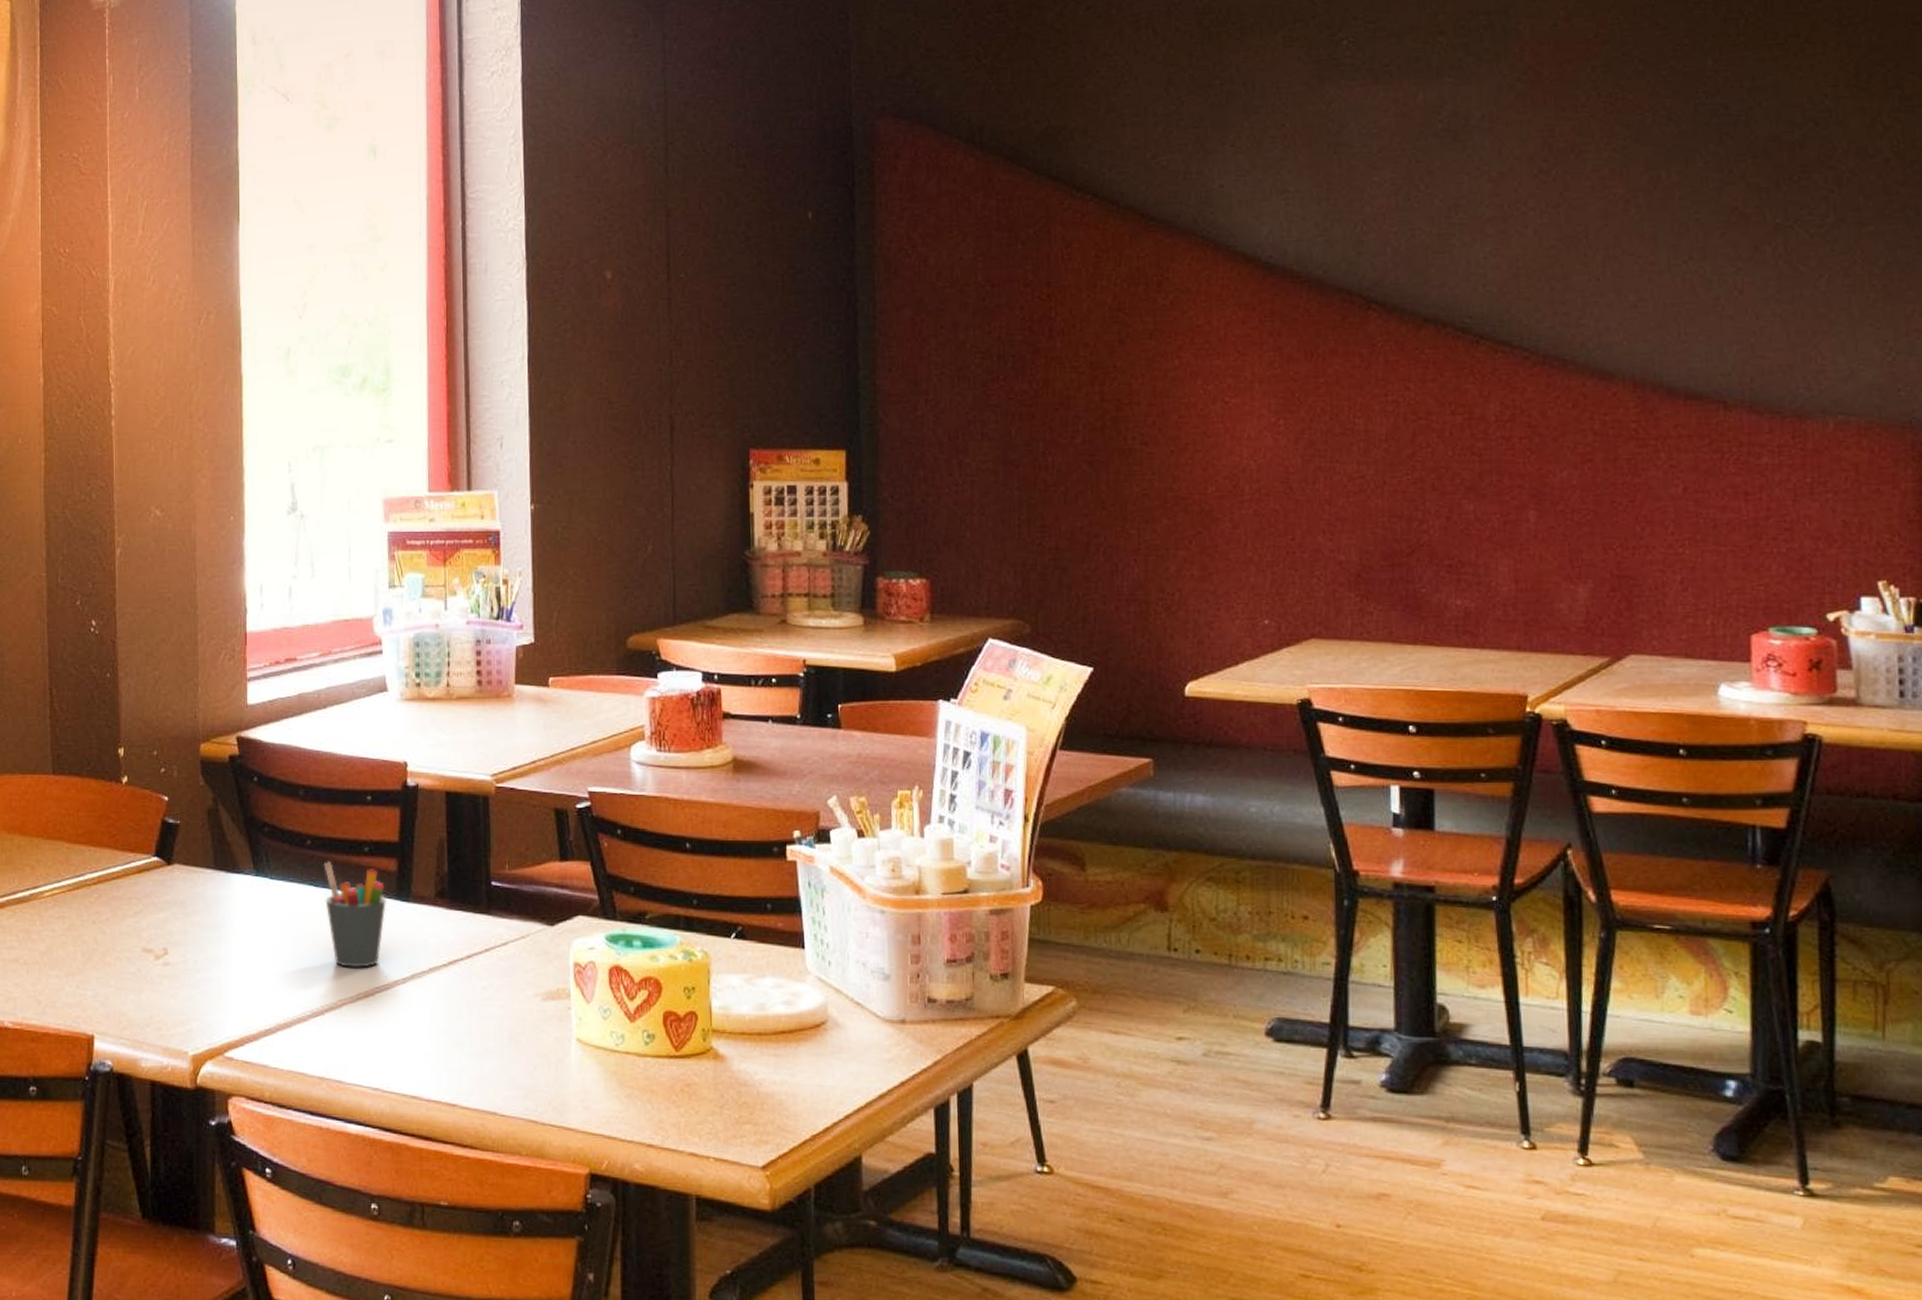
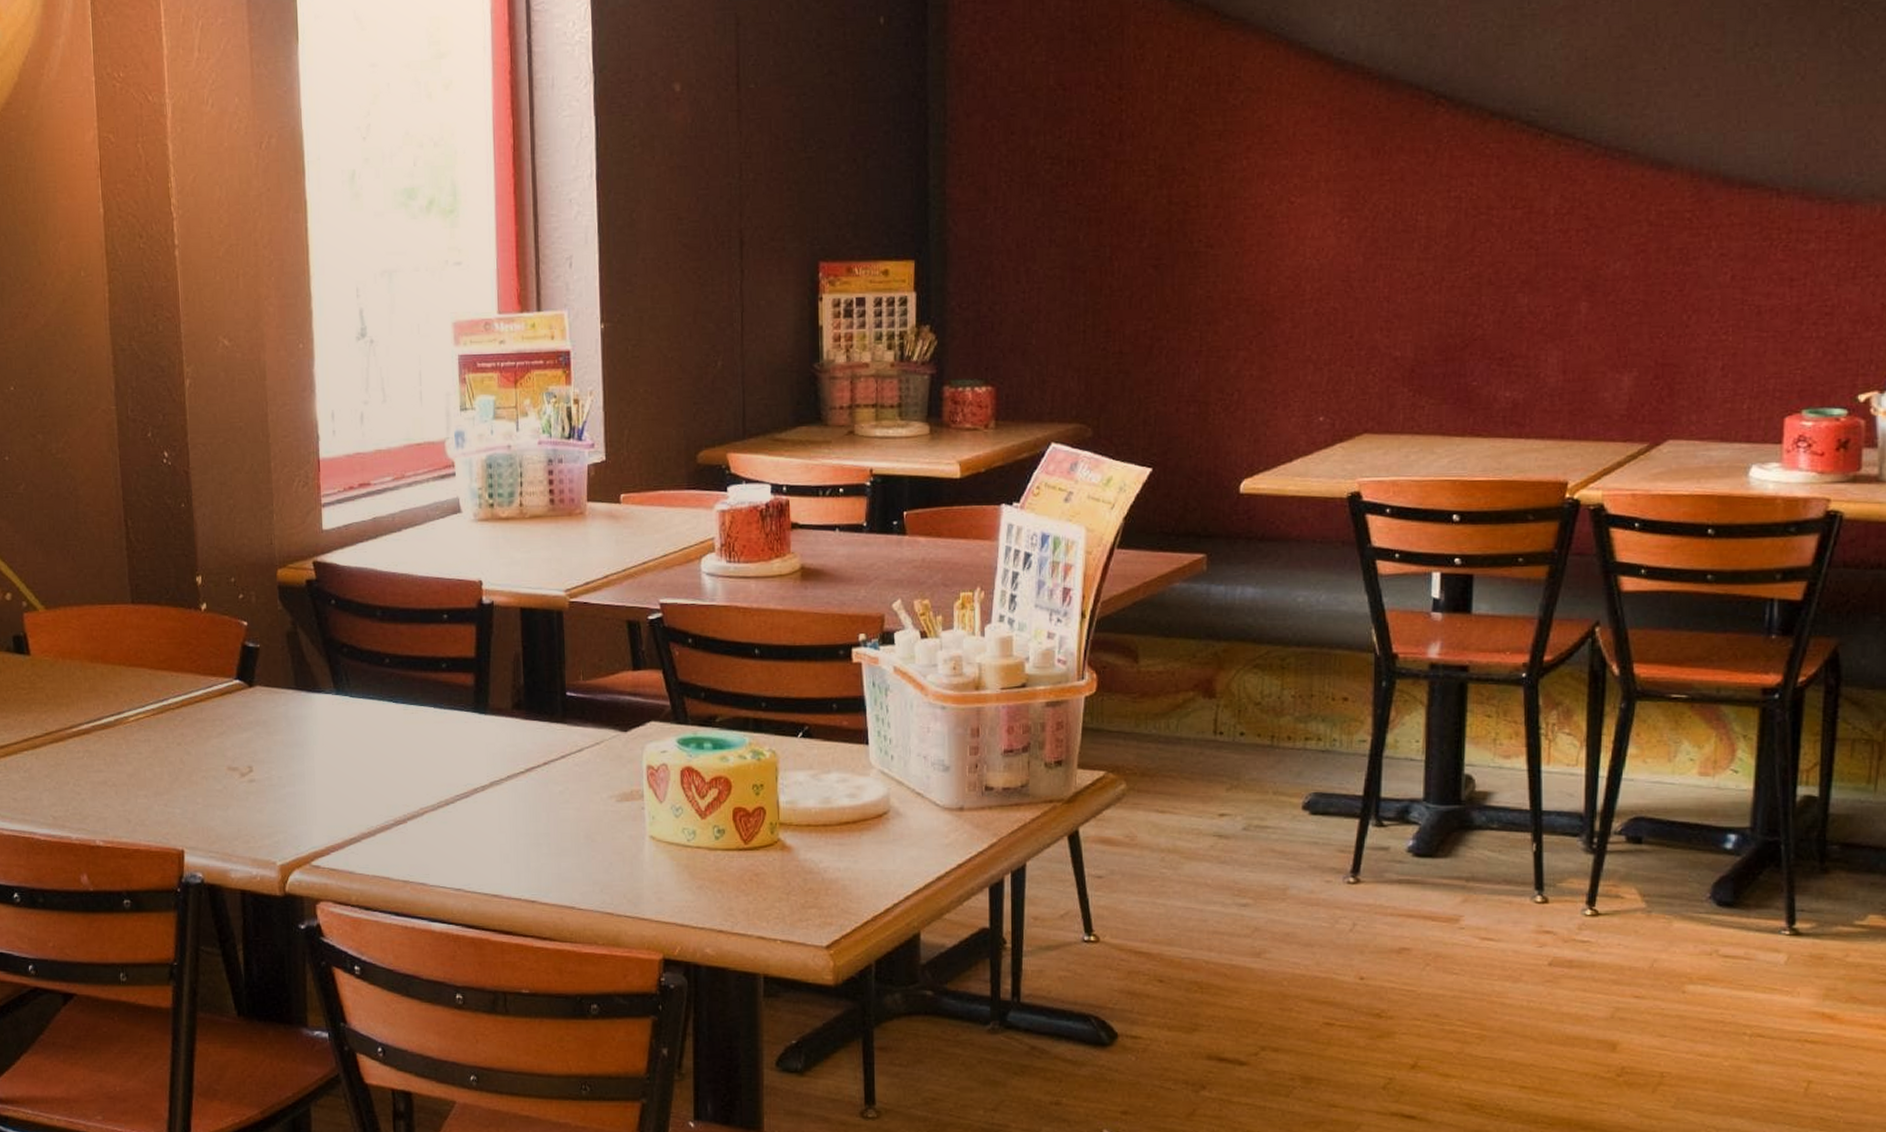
pen holder: present [323,862,387,968] -> none [402,679,466,778]

